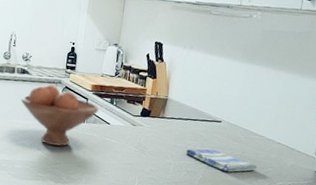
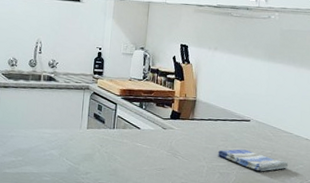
fruit bowl: present [21,84,99,146] -> none [48,91,128,155]

